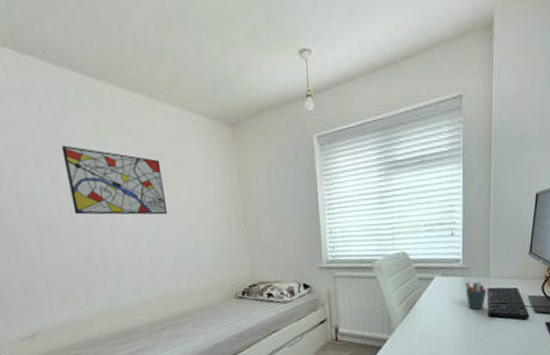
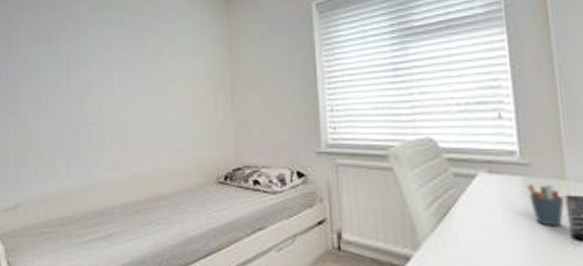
wall art: present [61,145,167,215] -> none [69,22,154,88]

